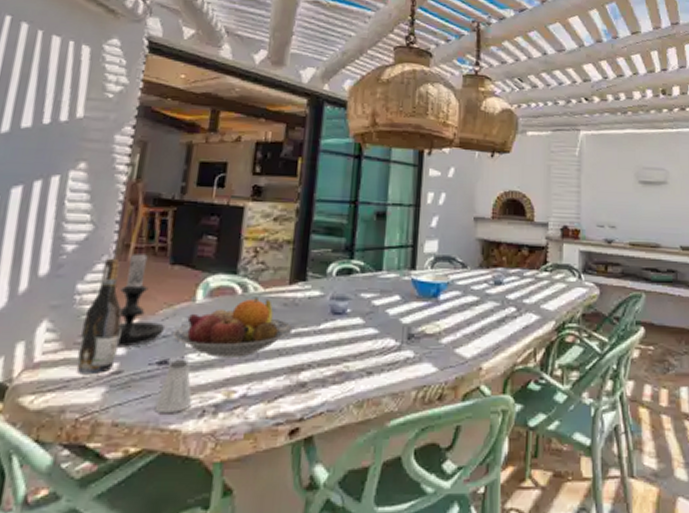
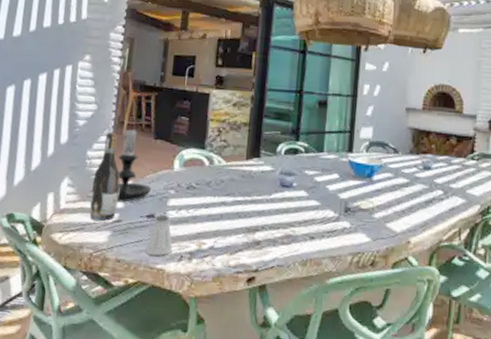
fruit bowl: present [173,296,293,357] -> none [157,168,250,217]

